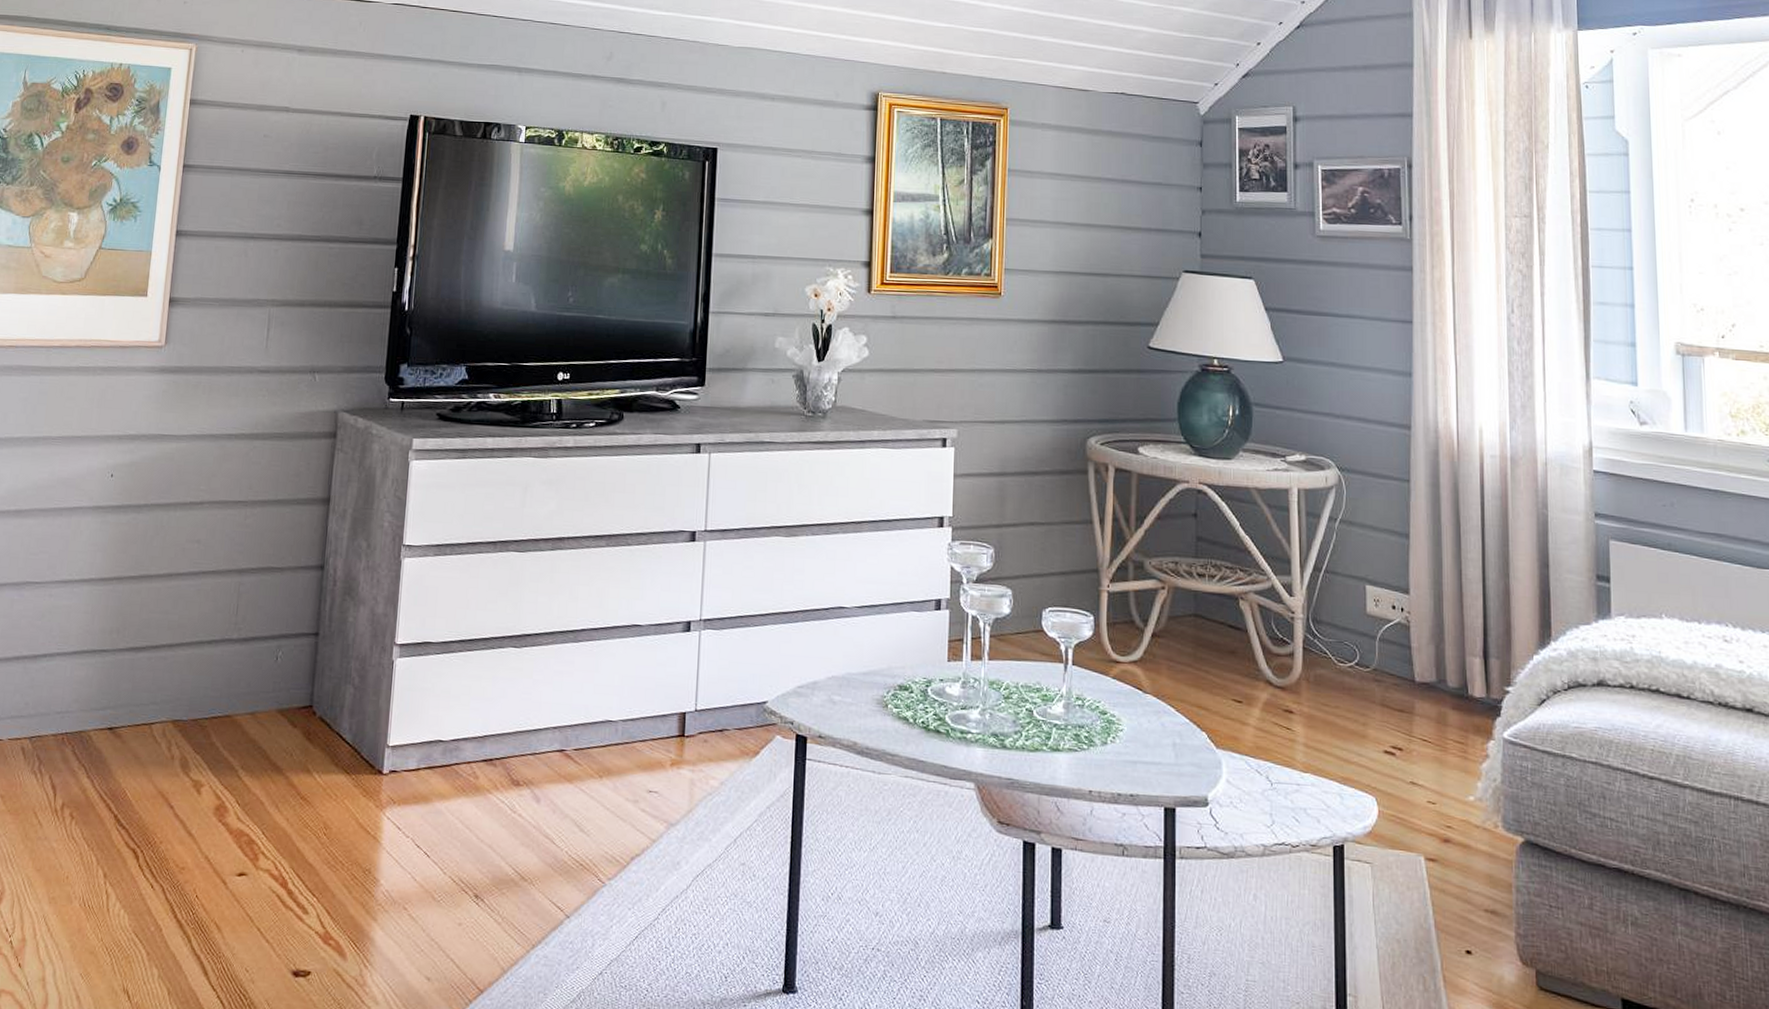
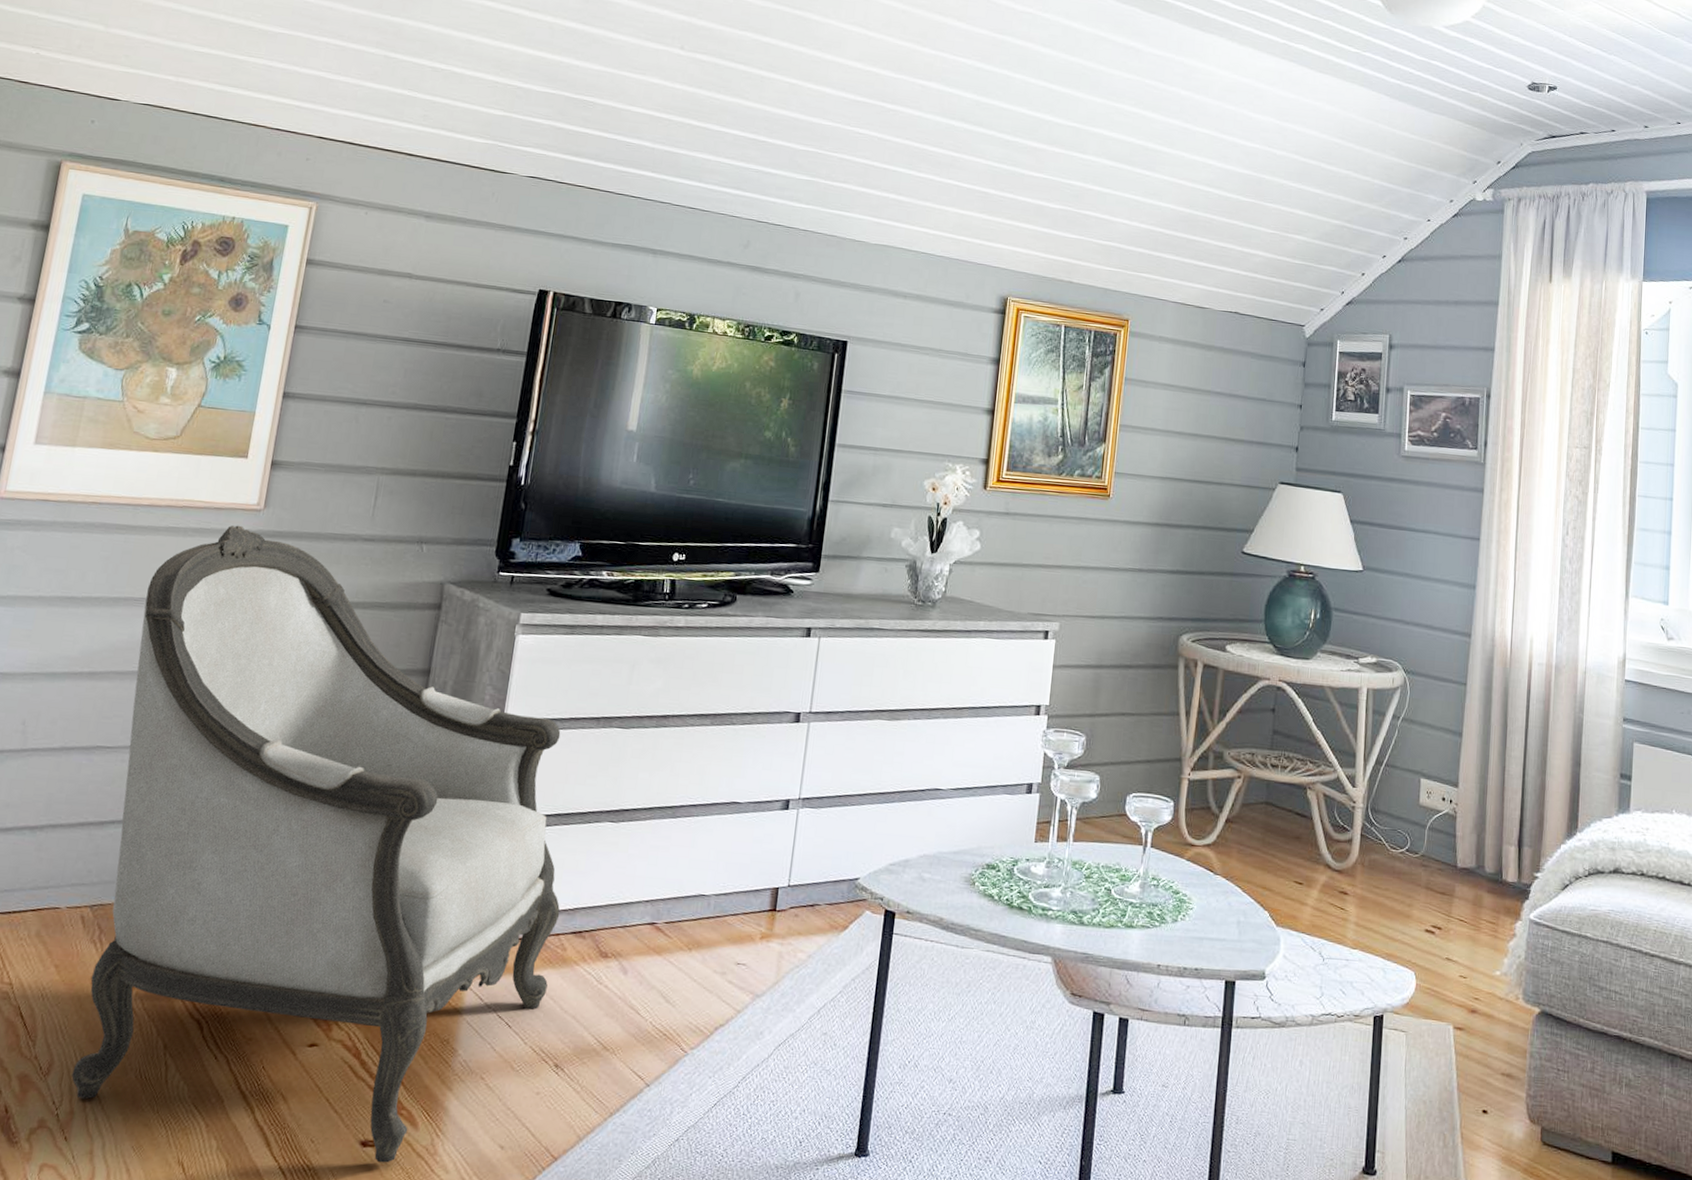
armchair: none [22,362,470,994] -> present [71,525,561,1163]

